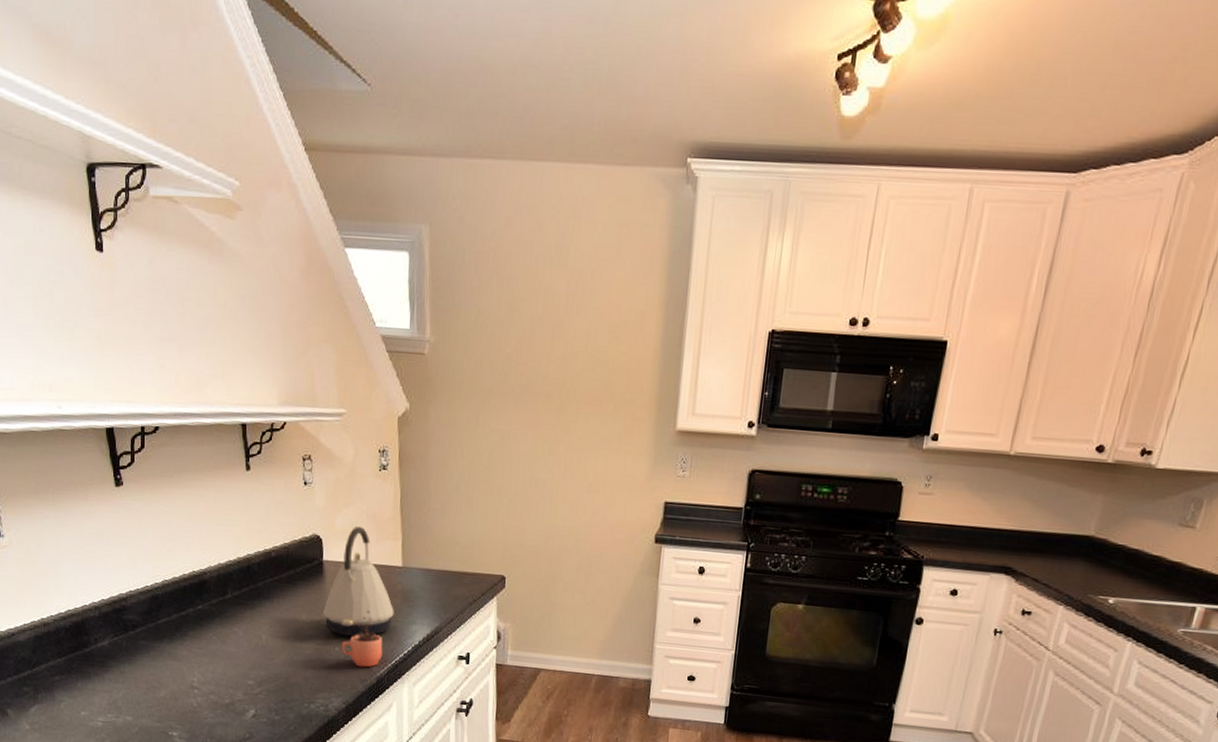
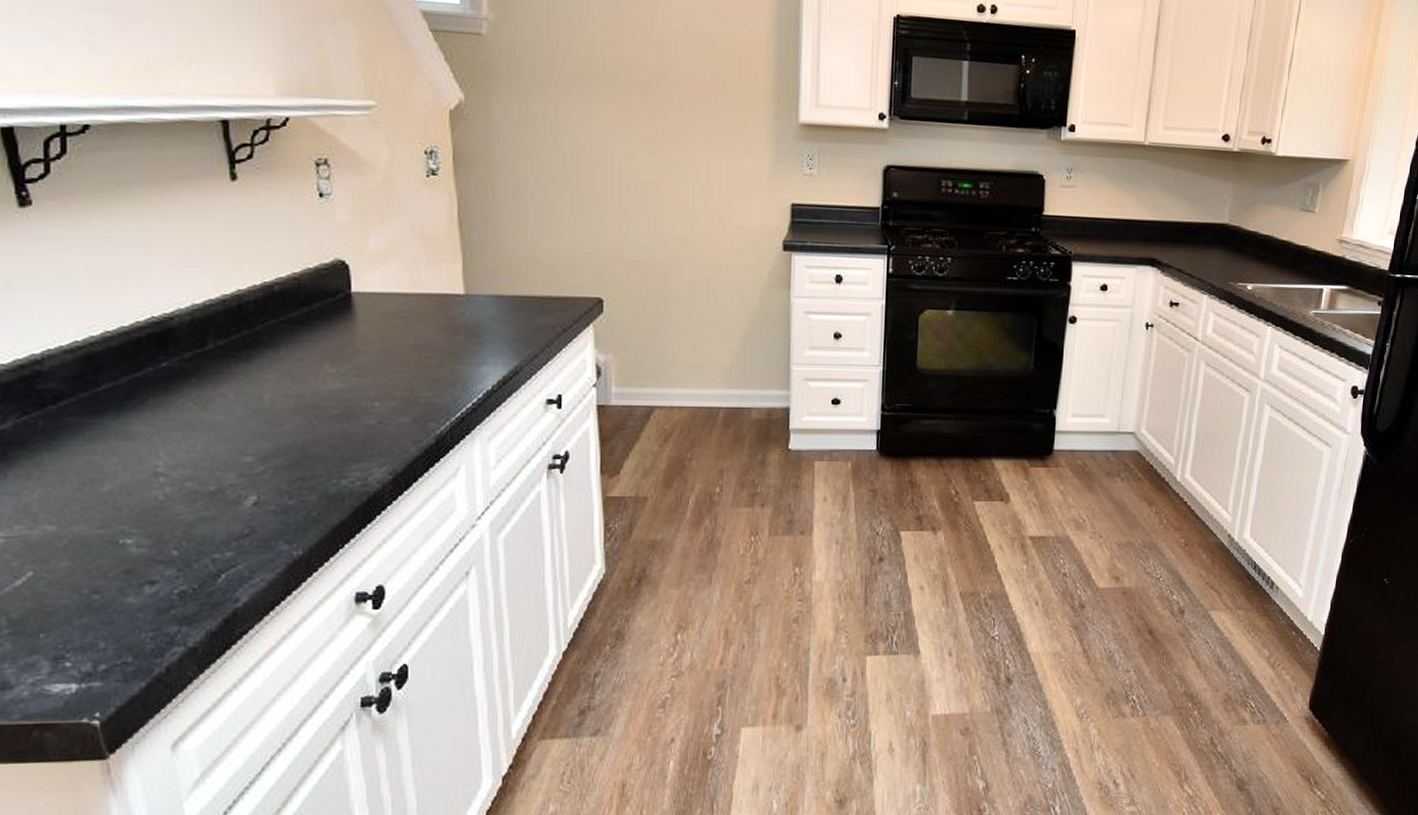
kettle: present [323,526,394,637] -> none [355,247,456,386]
cocoa: present [341,610,383,668] -> none [382,351,443,425]

